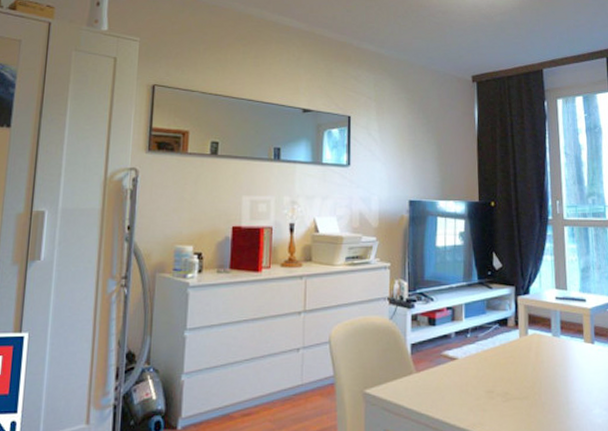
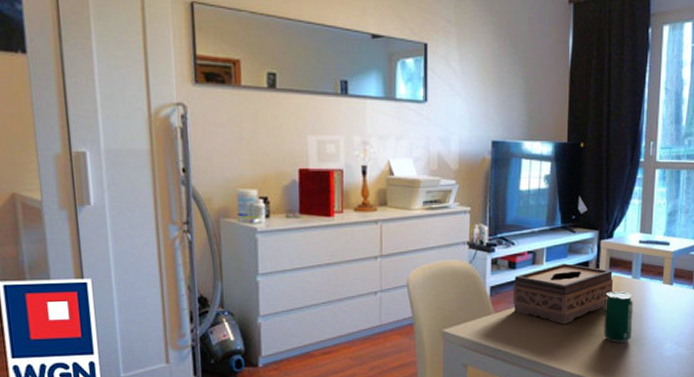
tissue box: none [434,320,534,386] -> present [513,263,613,325]
beverage can: none [527,350,559,407] -> present [604,291,634,343]

